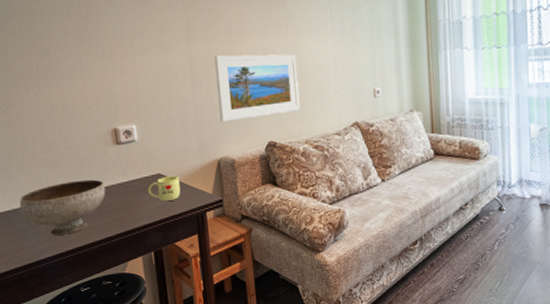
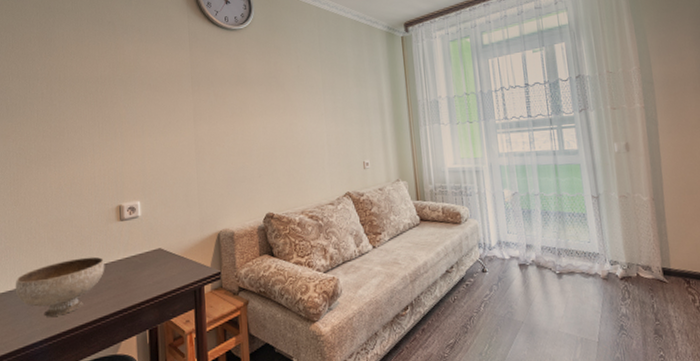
mug: present [148,175,181,202] -> none [147,249,180,277]
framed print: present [214,54,300,122] -> none [218,132,297,196]

